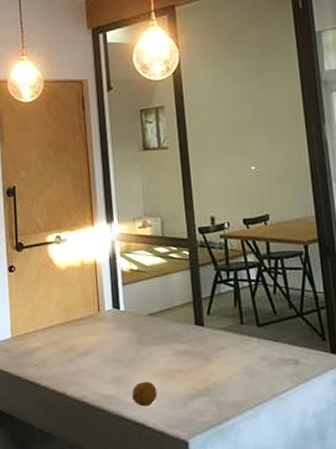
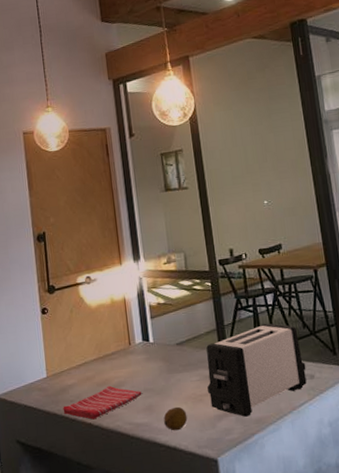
dish towel: none [26,352,110,386] -> present [63,385,142,420]
toaster: none [180,300,291,399] -> present [206,323,307,417]

